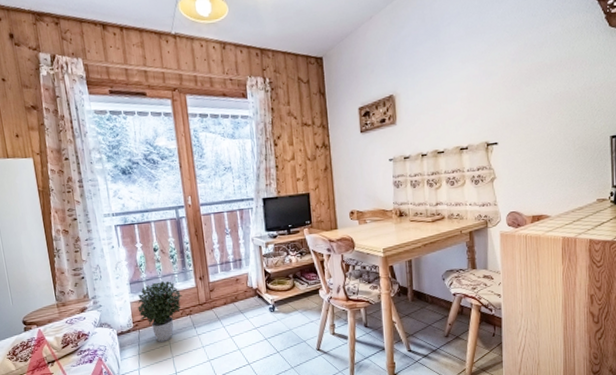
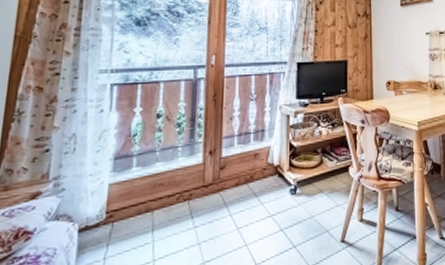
potted plant: present [137,280,182,343] -> none [117,155,183,240]

